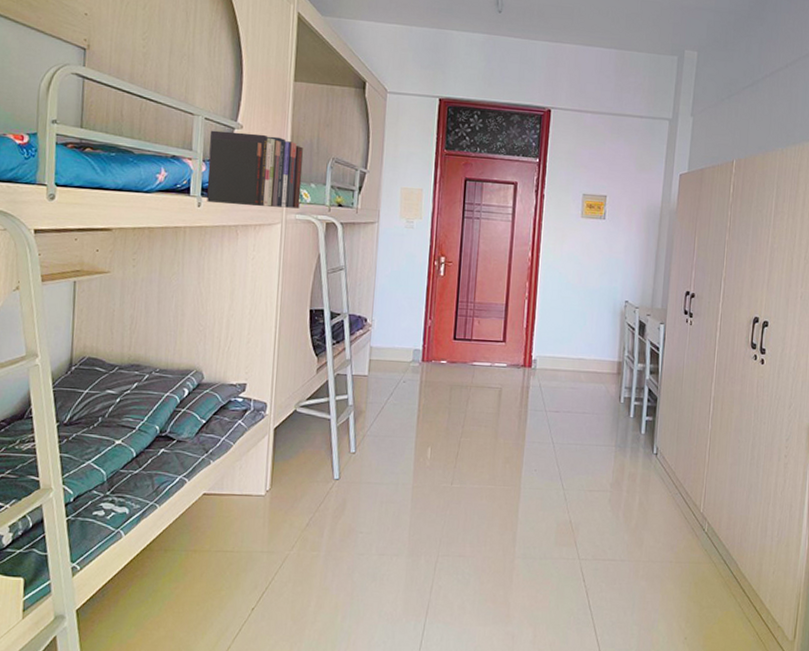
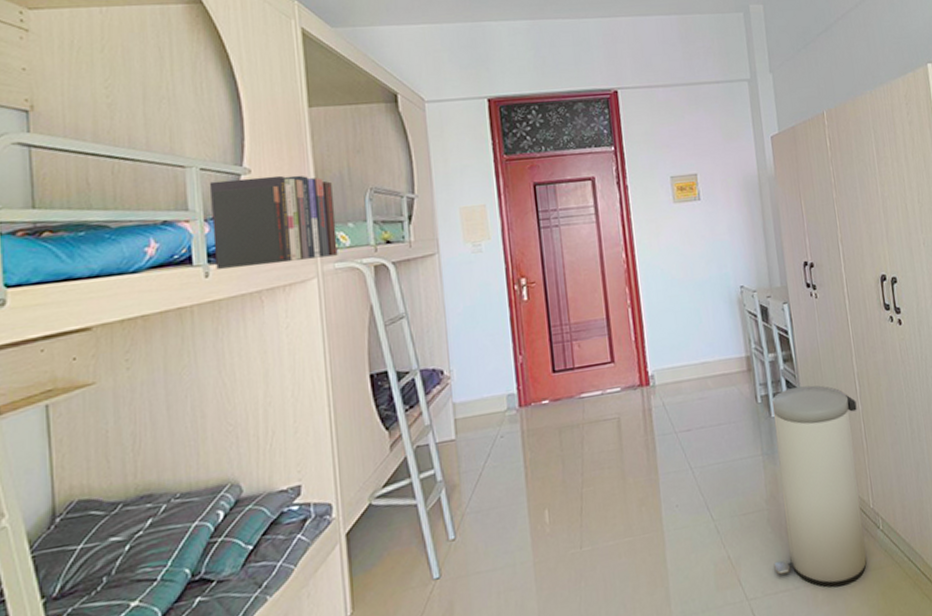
pedal bin: none [606,397,707,569] -> present [771,385,867,588]

